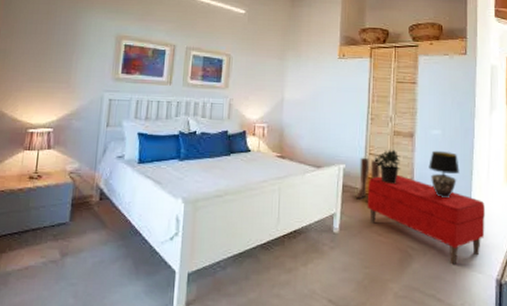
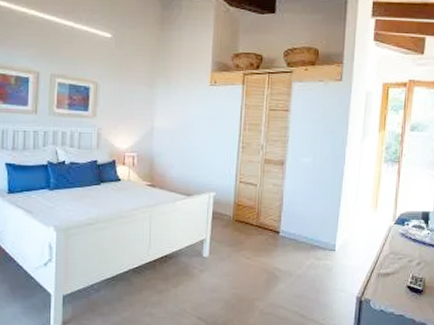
boots: present [355,157,380,201] -> none [225,185,250,227]
bench: present [367,174,485,265] -> none [236,201,351,285]
potted plant: present [374,149,401,184] -> none [244,177,271,210]
table lamp: present [429,150,460,197] -> none [298,178,328,223]

